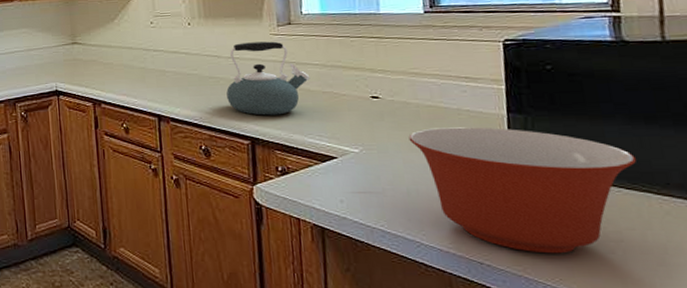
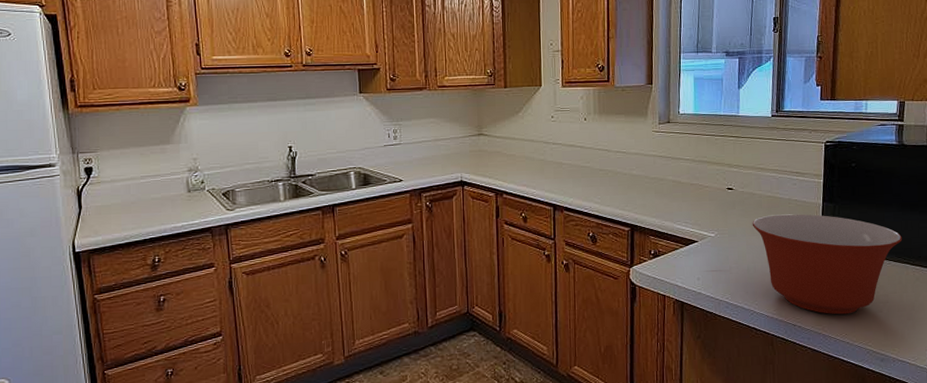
kettle: present [226,41,310,116] -> none [613,137,682,205]

